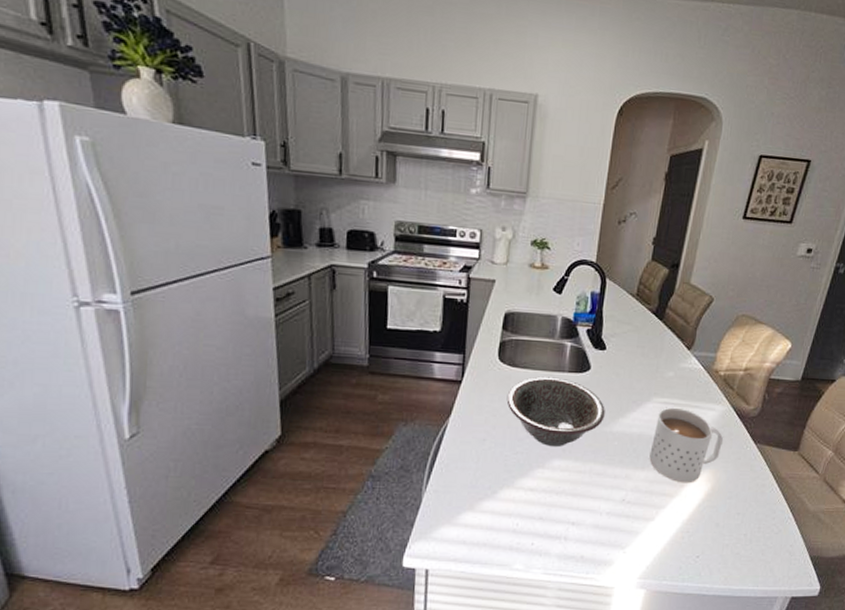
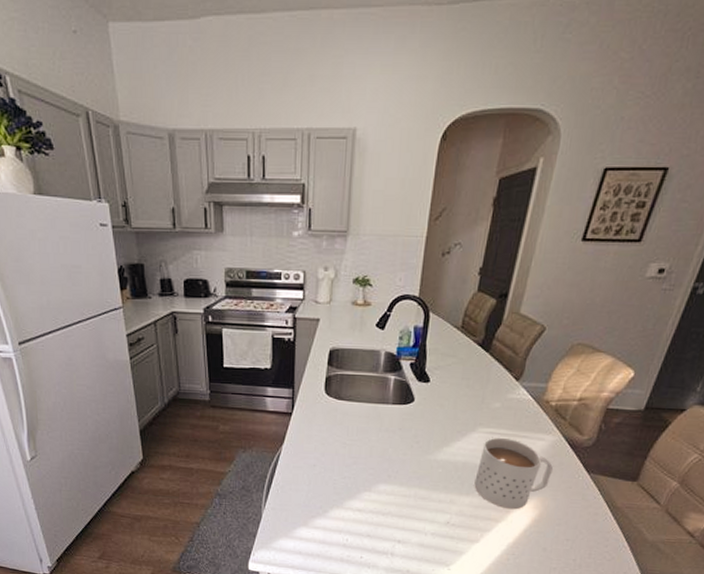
decorative bowl: present [506,376,605,448] -> none [334,408,429,473]

